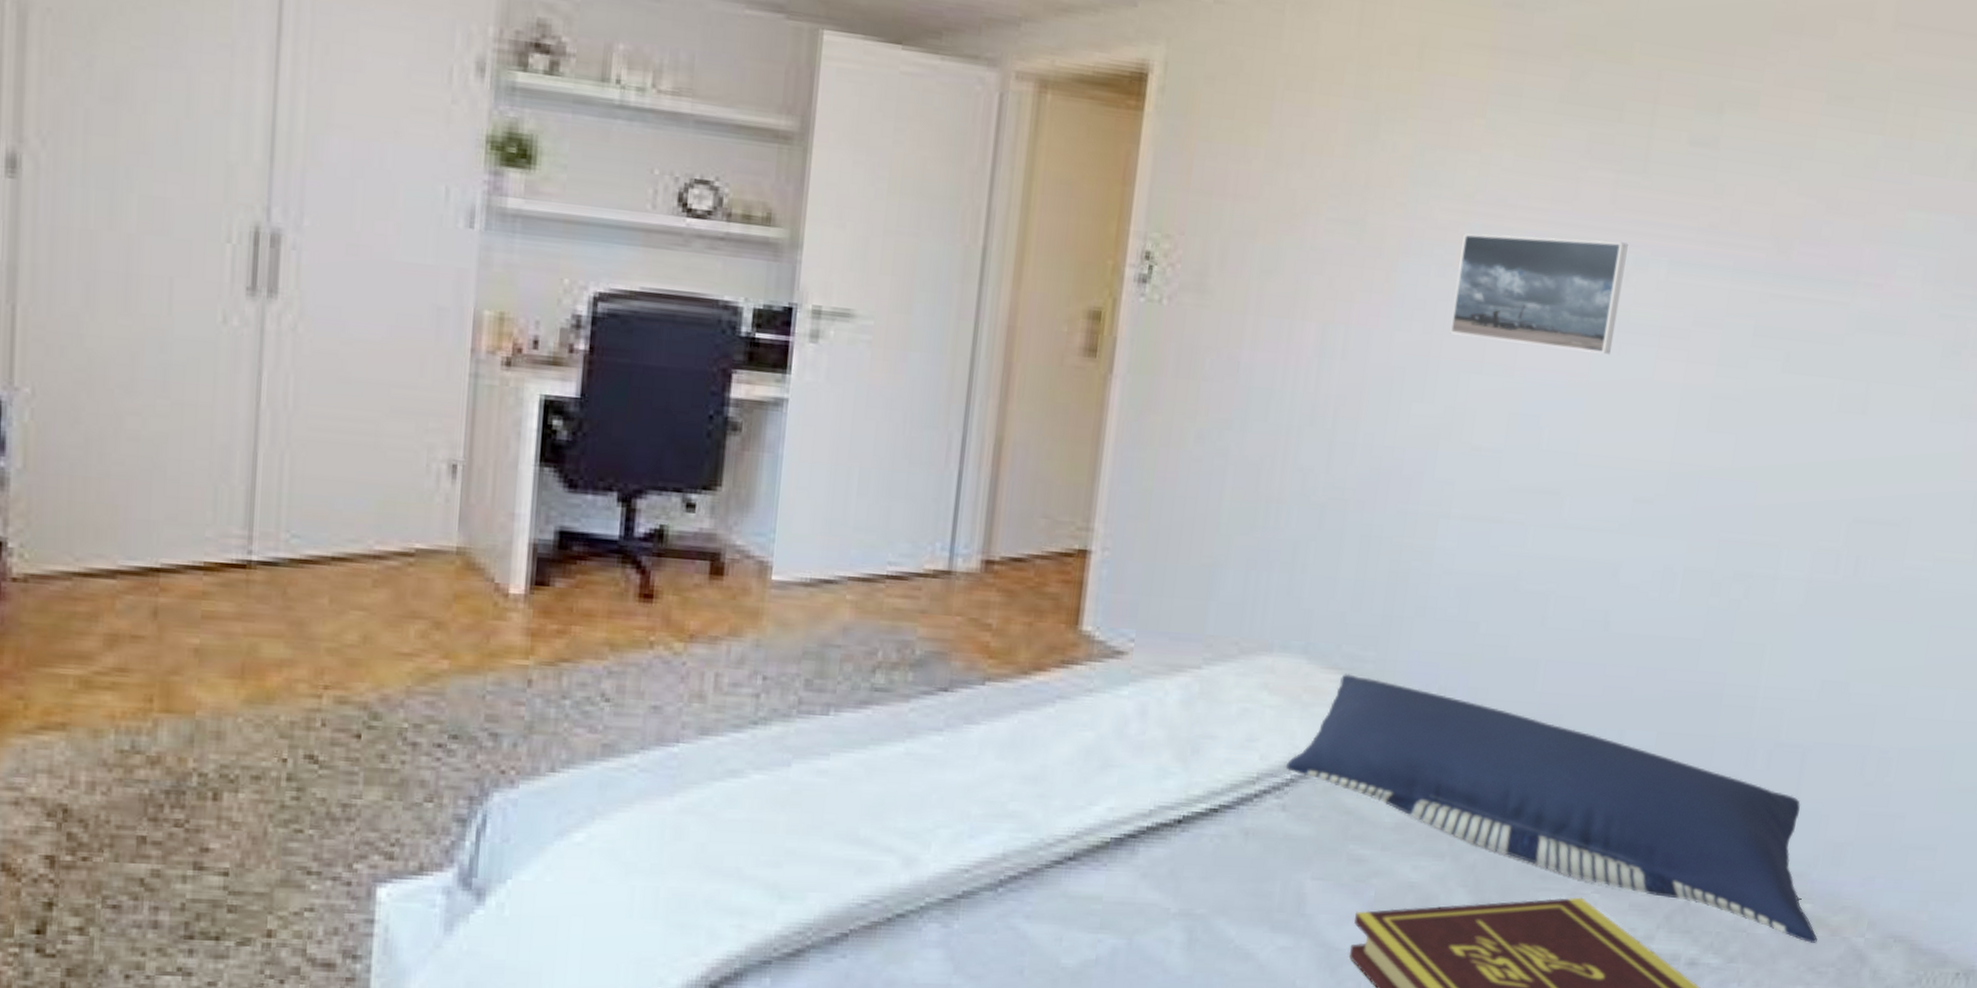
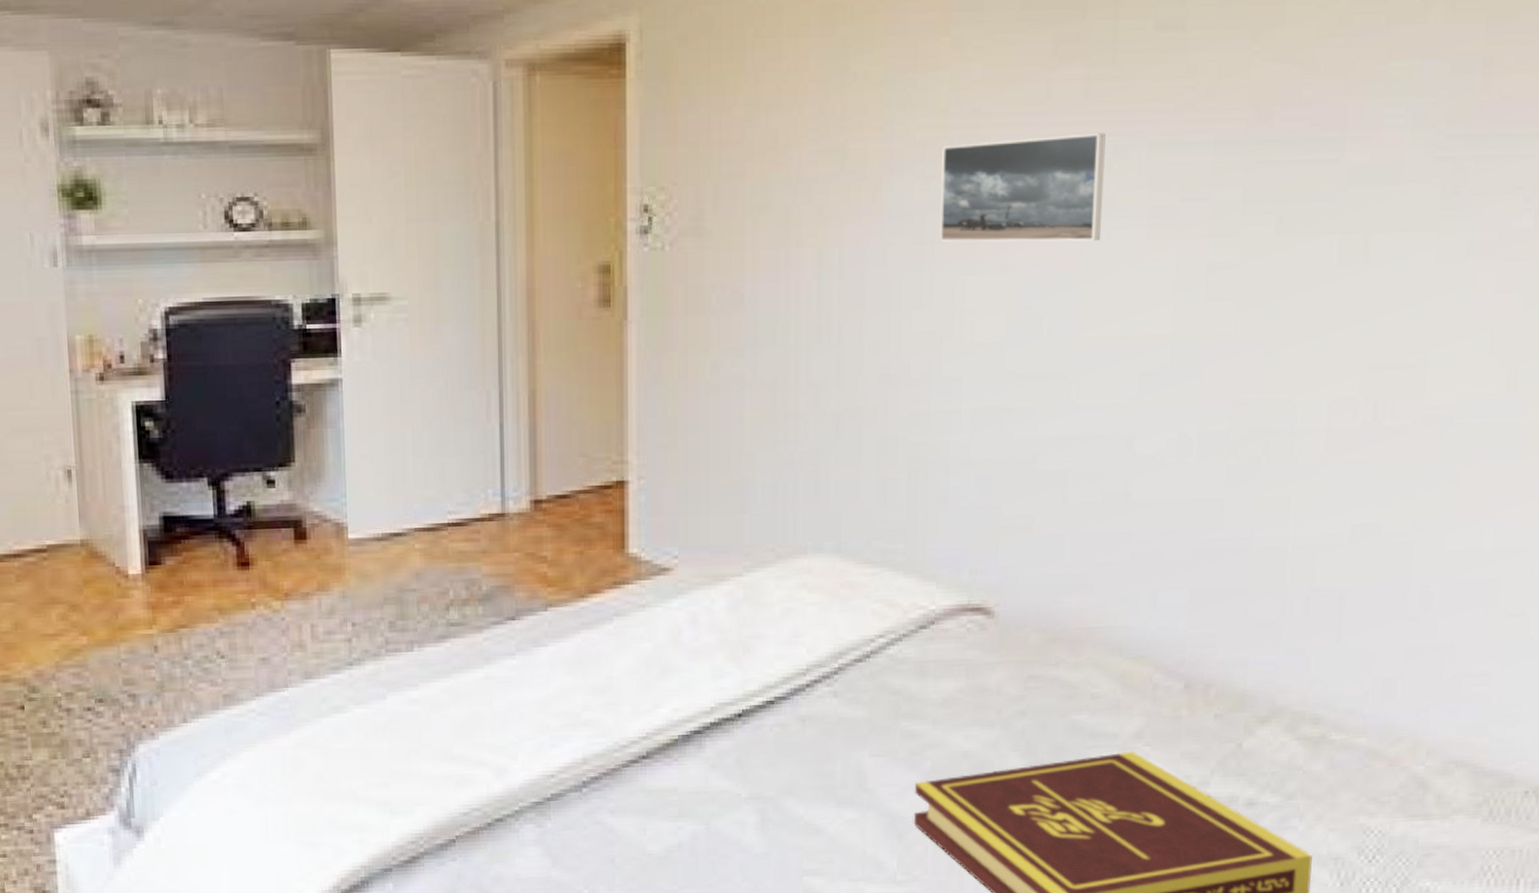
pillow: present [1285,674,1817,943] -> none [832,567,1376,775]

